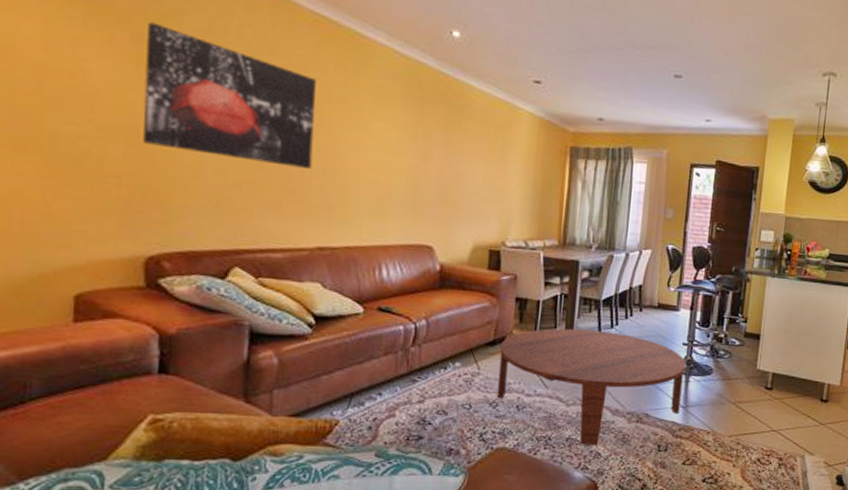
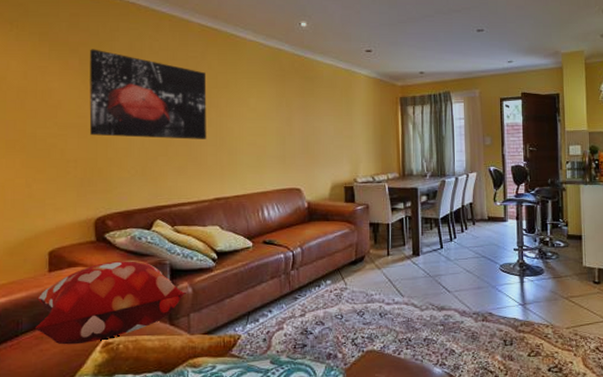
decorative pillow: none [49,315,270,419] -> present [34,259,186,345]
coffee table: present [496,328,686,447] -> none [361,244,519,345]

